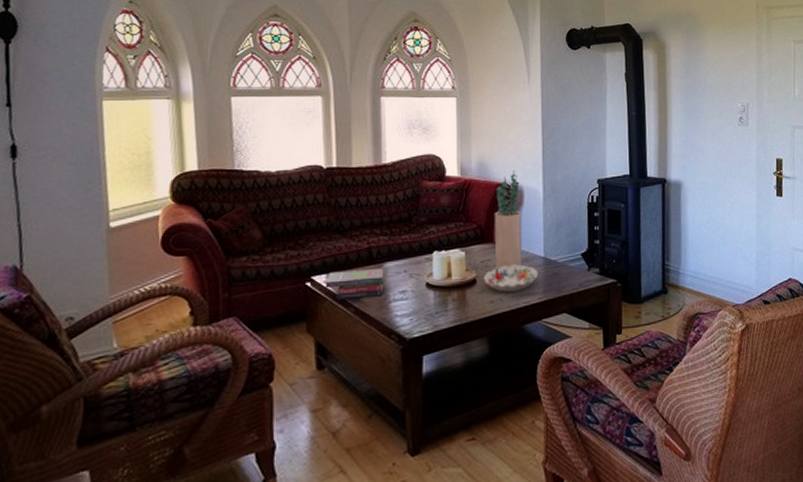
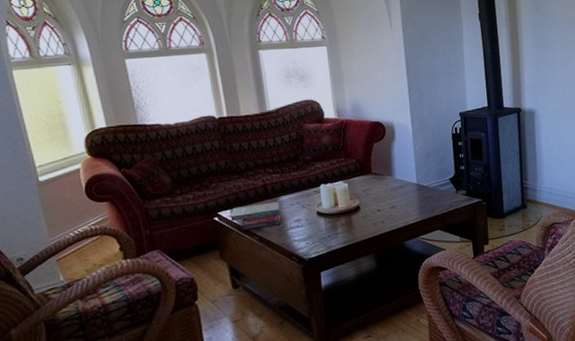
decorative bowl: present [483,264,539,292] -> none [365,191,413,216]
vase: present [494,170,523,270] -> none [370,109,399,197]

